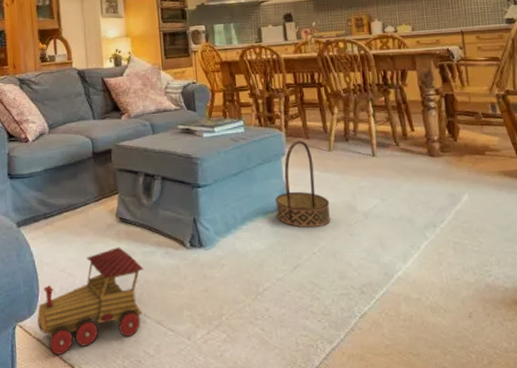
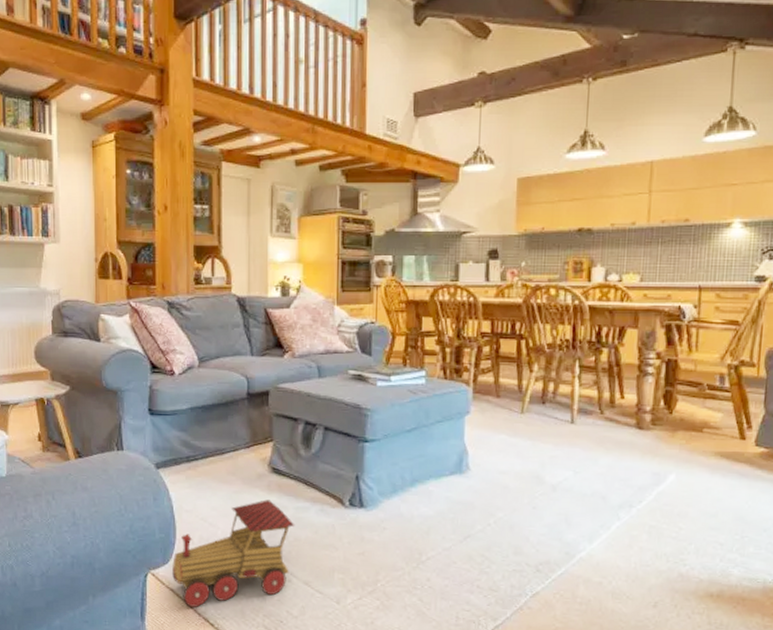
basket: present [275,140,331,228] -> none [452,398,514,497]

